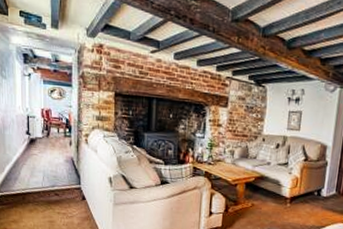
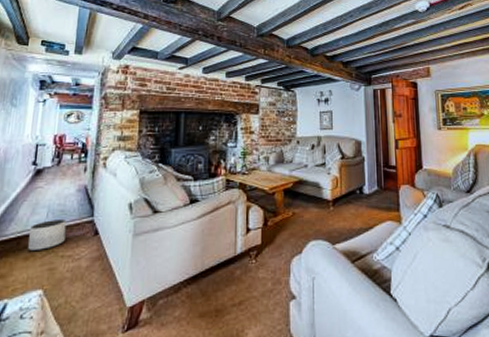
planter: none [31,183,59,207] -> present [28,220,67,252]

